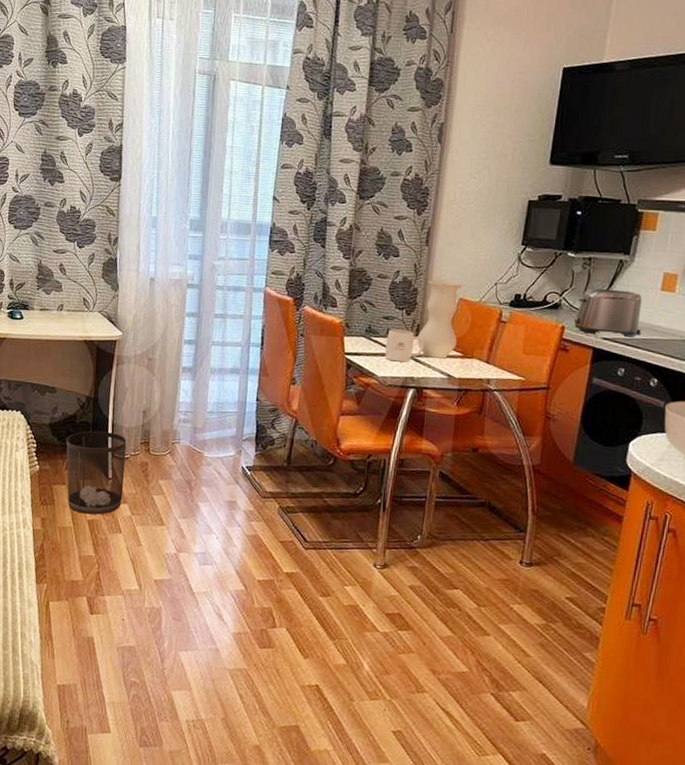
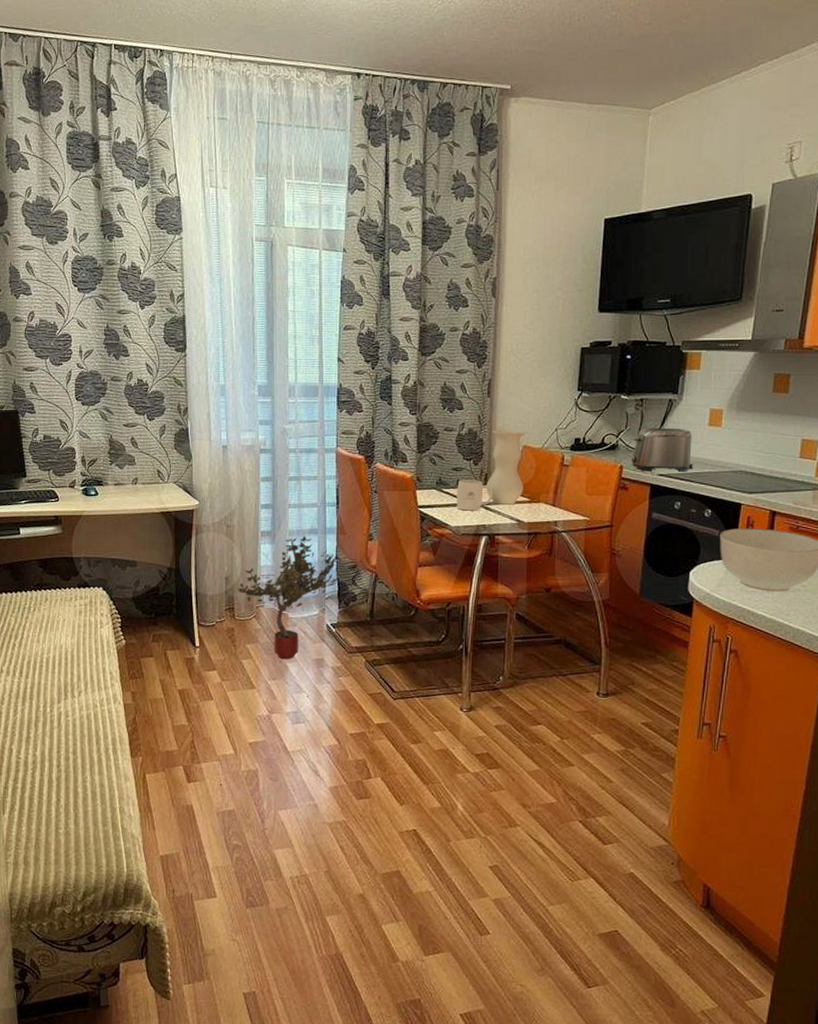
waste bin: present [66,430,127,515] -> none [150,601,212,684]
potted tree: none [153,374,258,499] -> present [236,535,338,660]

